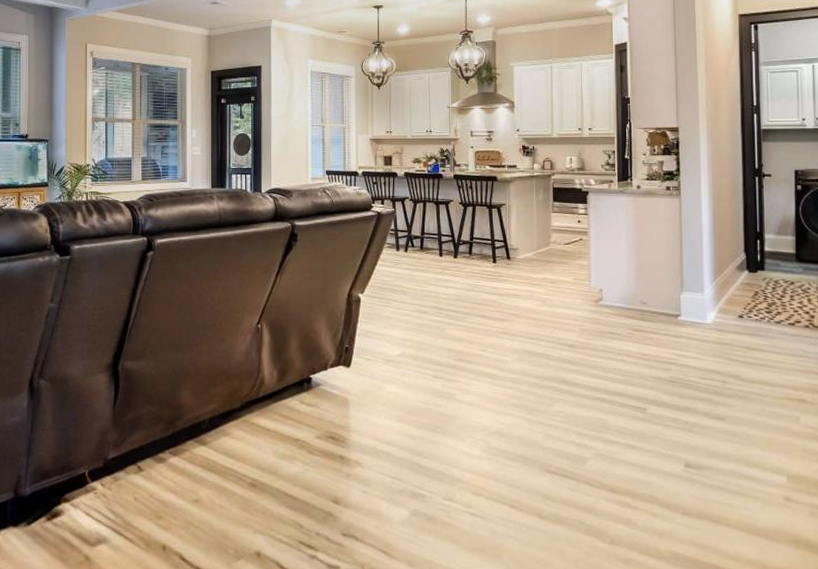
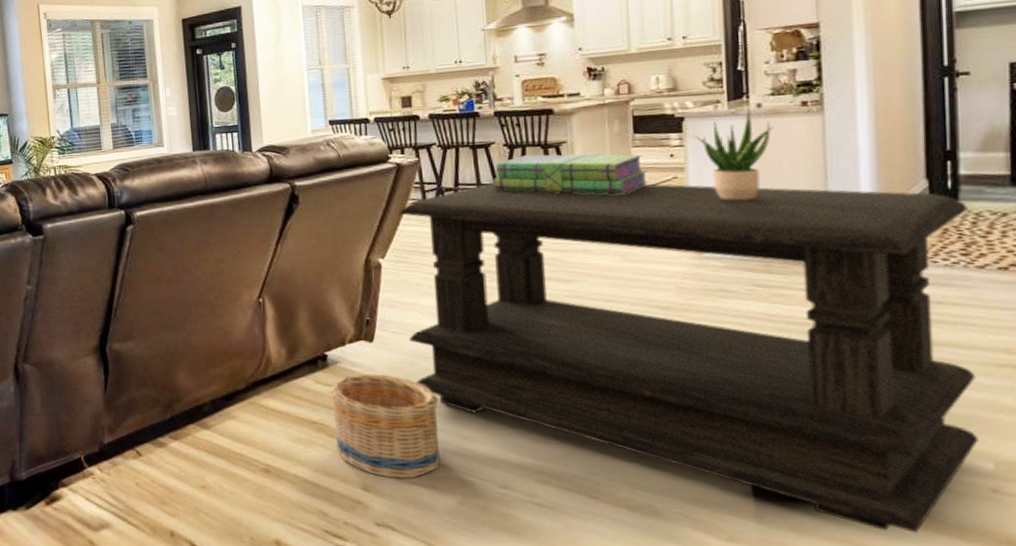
basket: none [312,396,399,491] -> present [330,373,440,478]
coffee table: none [378,234,777,534] -> present [400,183,979,533]
stack of books: none [450,212,562,251] -> present [492,154,647,195]
potted plant: none [595,187,648,261] -> present [695,107,774,201]

